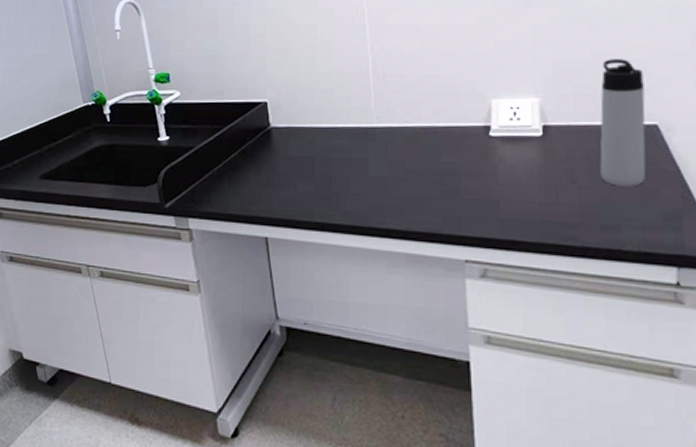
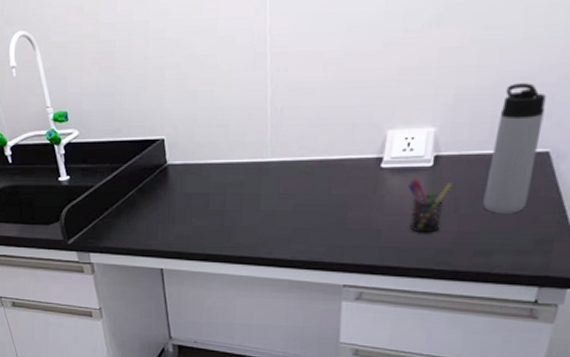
pen holder: none [520,148,566,205] -> present [408,178,453,233]

